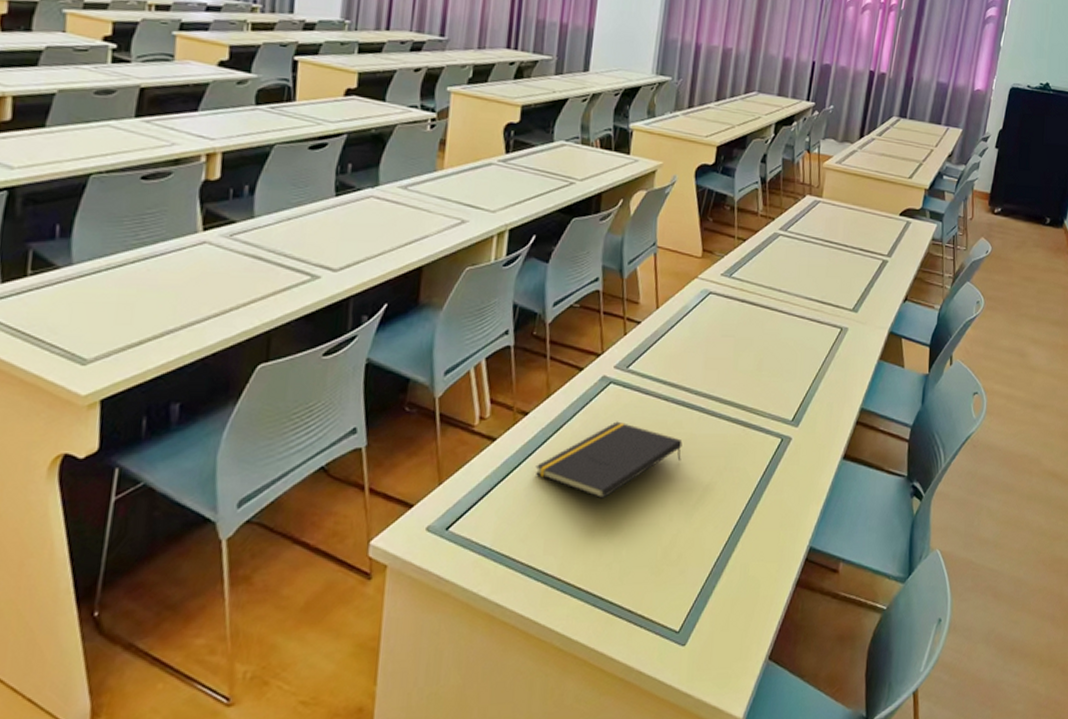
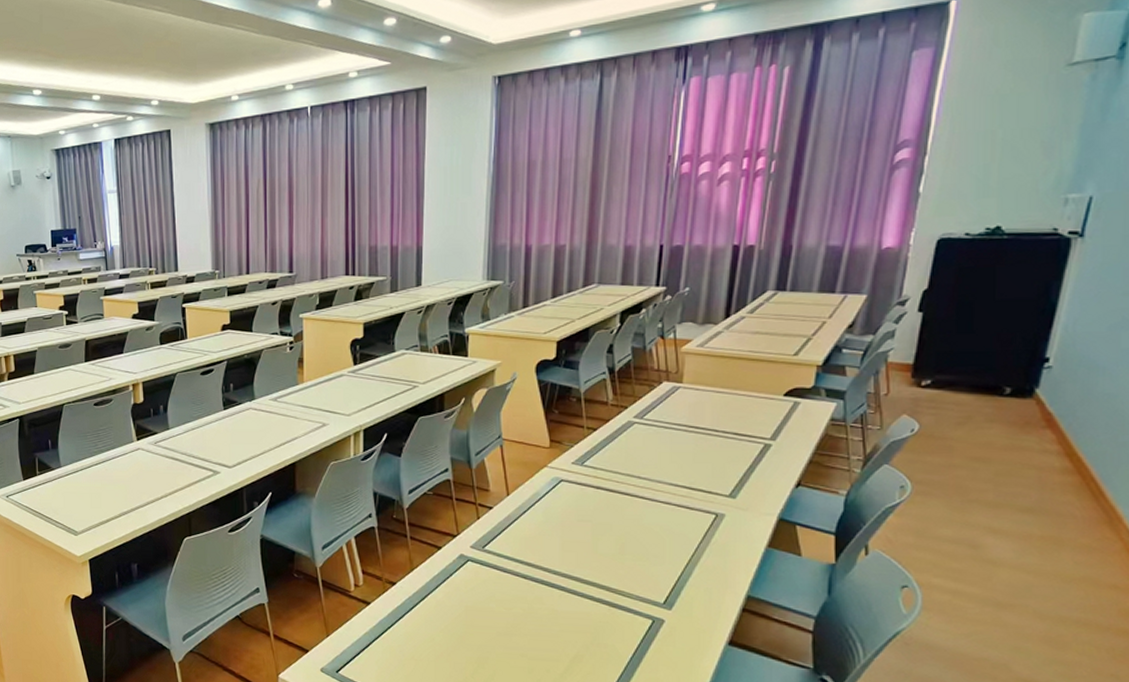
notepad: present [535,421,683,499] -> none [406,594,545,661]

